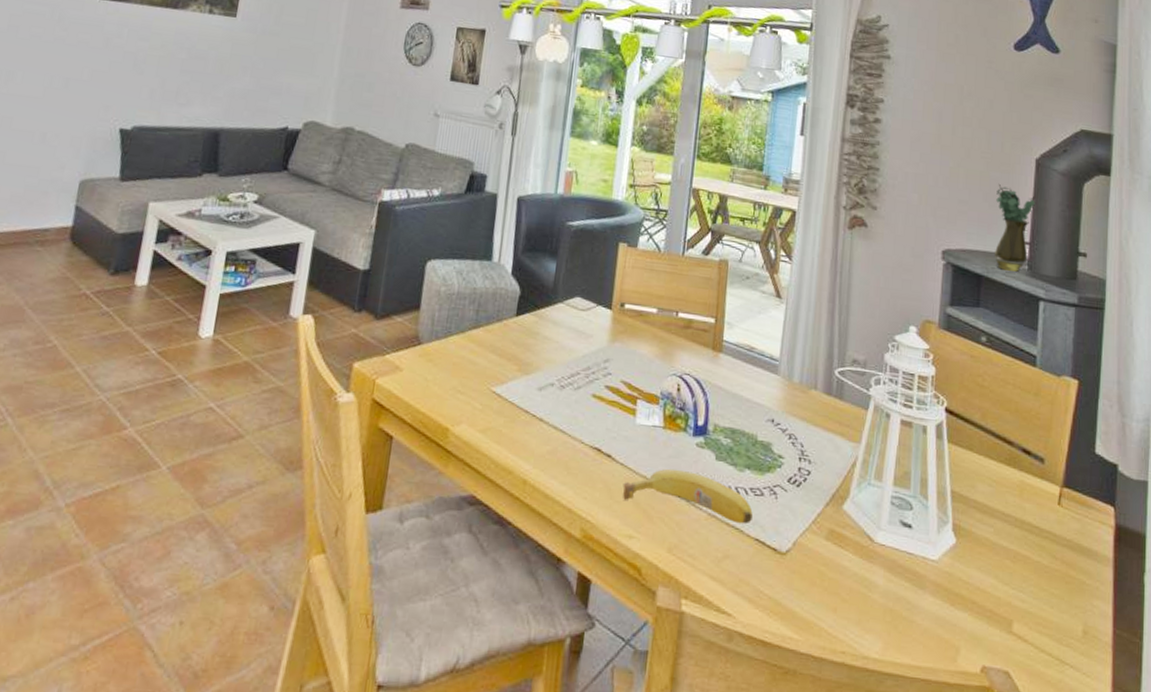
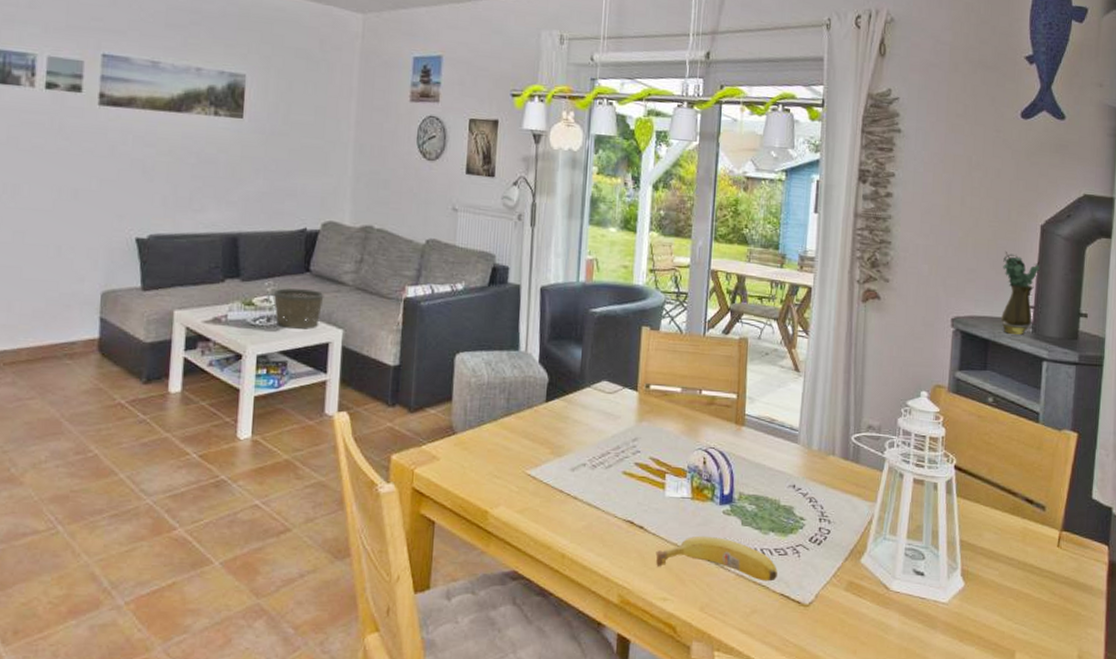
basket: none [247,185,300,229] -> present [271,288,324,330]

